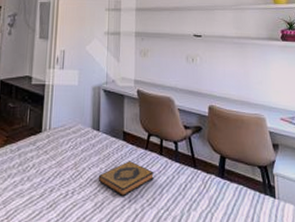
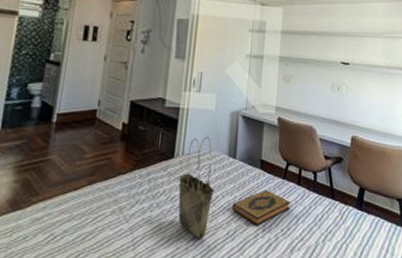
tote bag: none [47,110,82,212] -> present [178,136,215,240]

